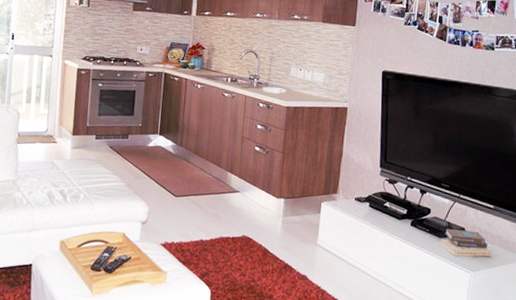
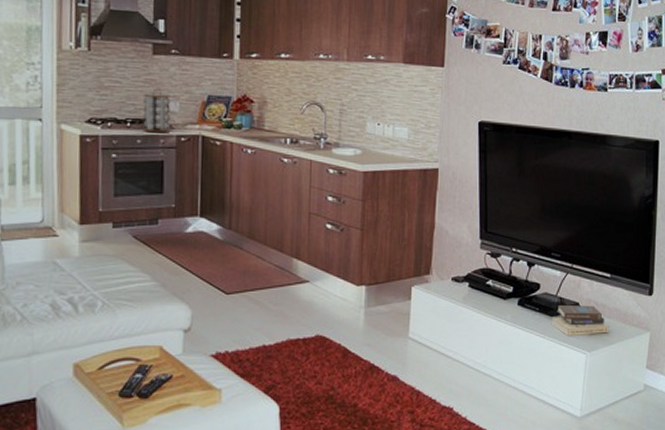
spice rack: none [122,35,144,70] -> present [142,88,171,133]

